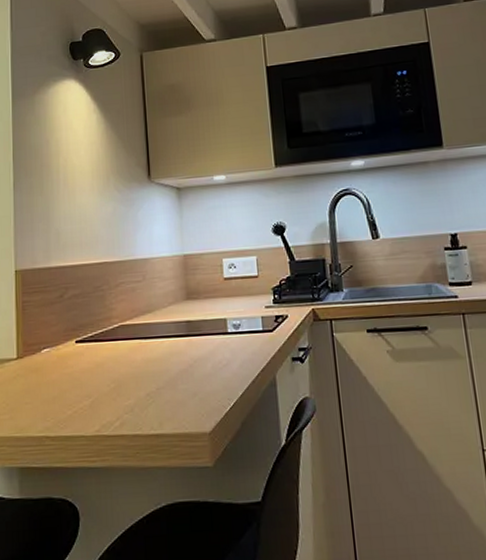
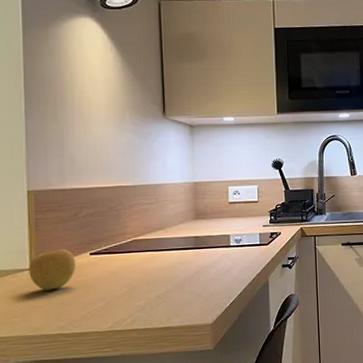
apple: none [16,336,62,384] -> present [29,249,77,291]

